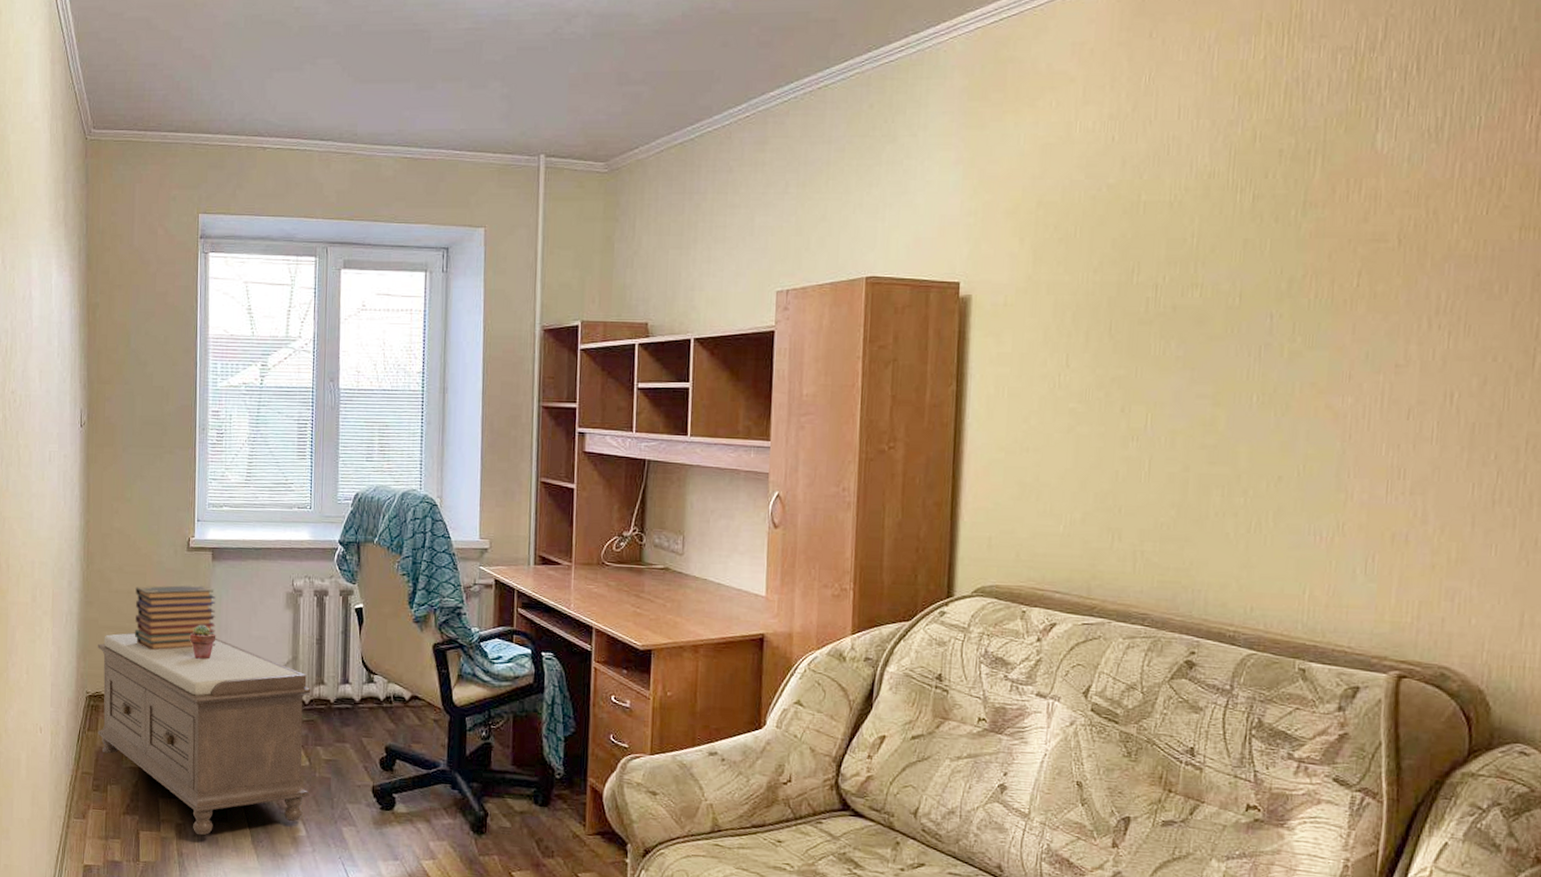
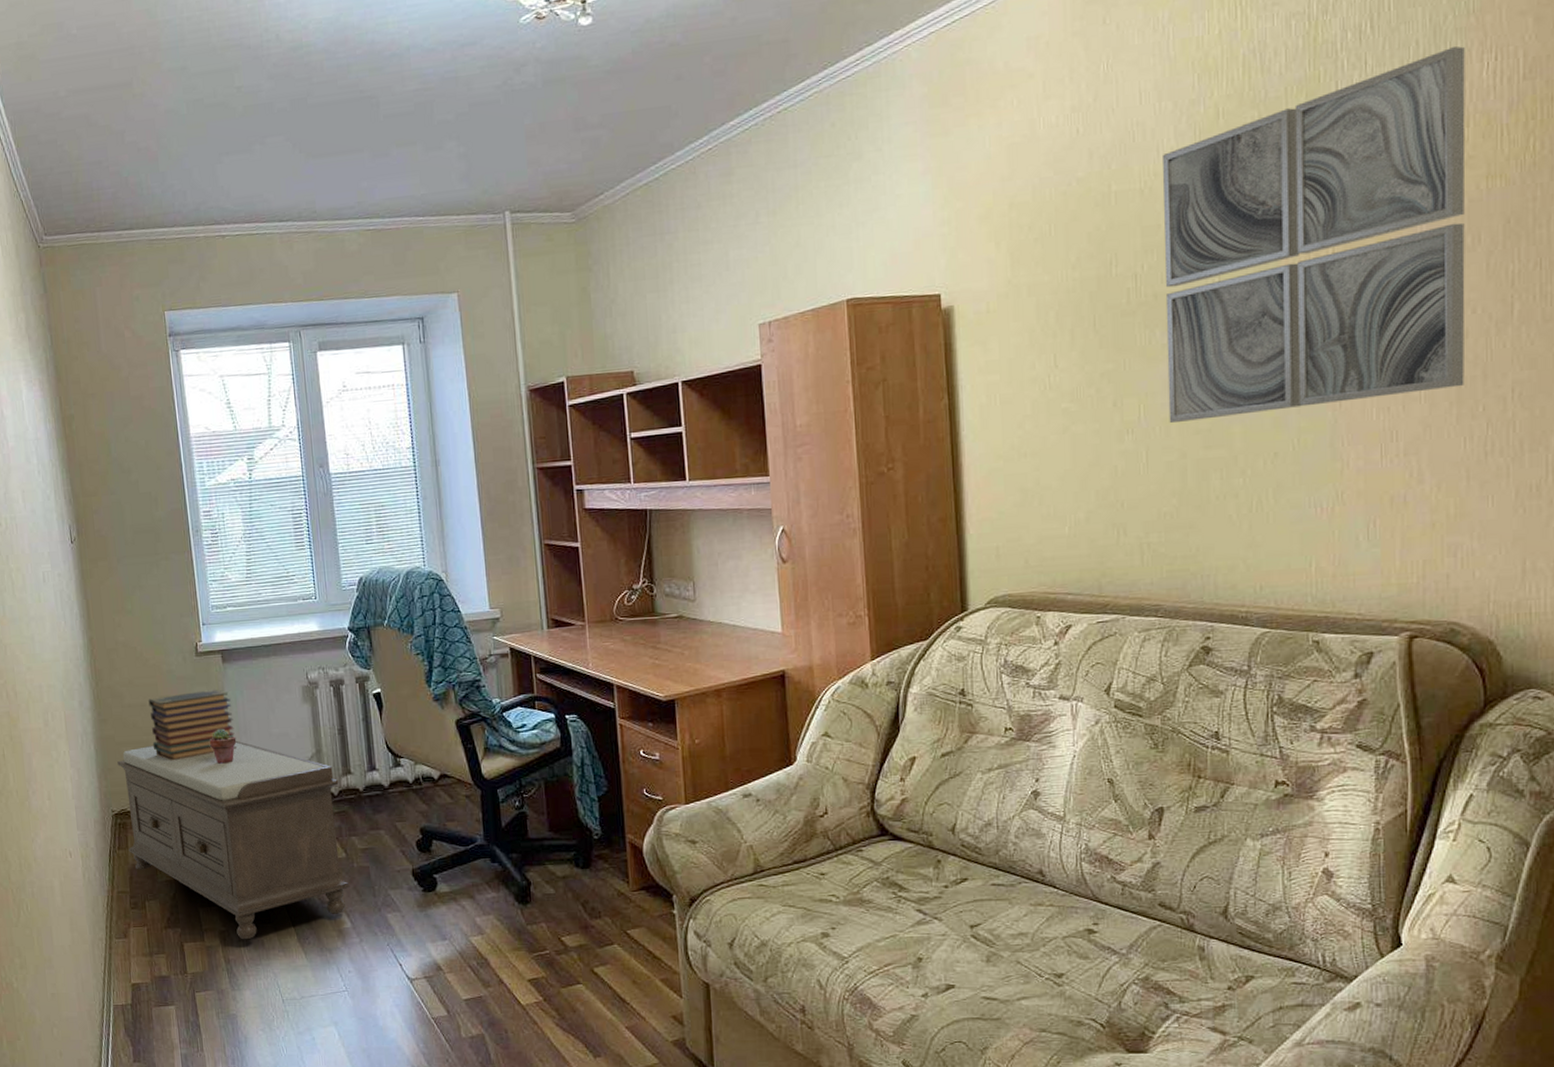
wall art: none [1175,97,1510,436] -> present [1163,46,1466,423]

